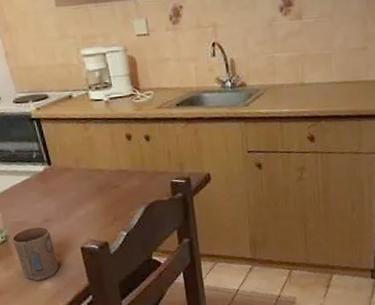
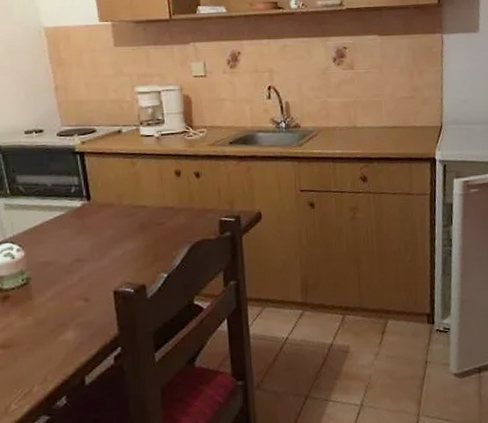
cup: present [12,226,59,281] -> none [35,267,85,331]

